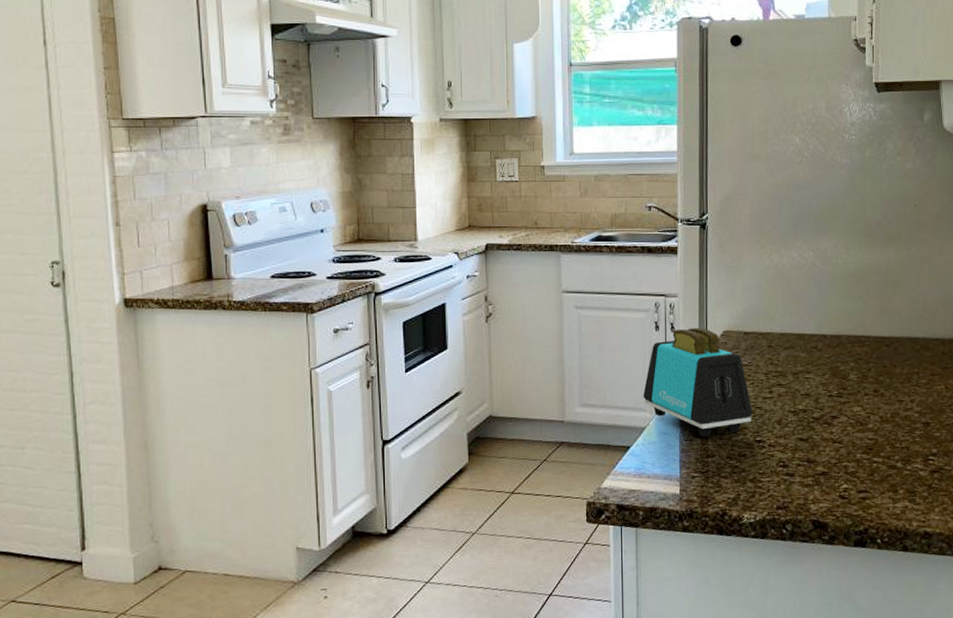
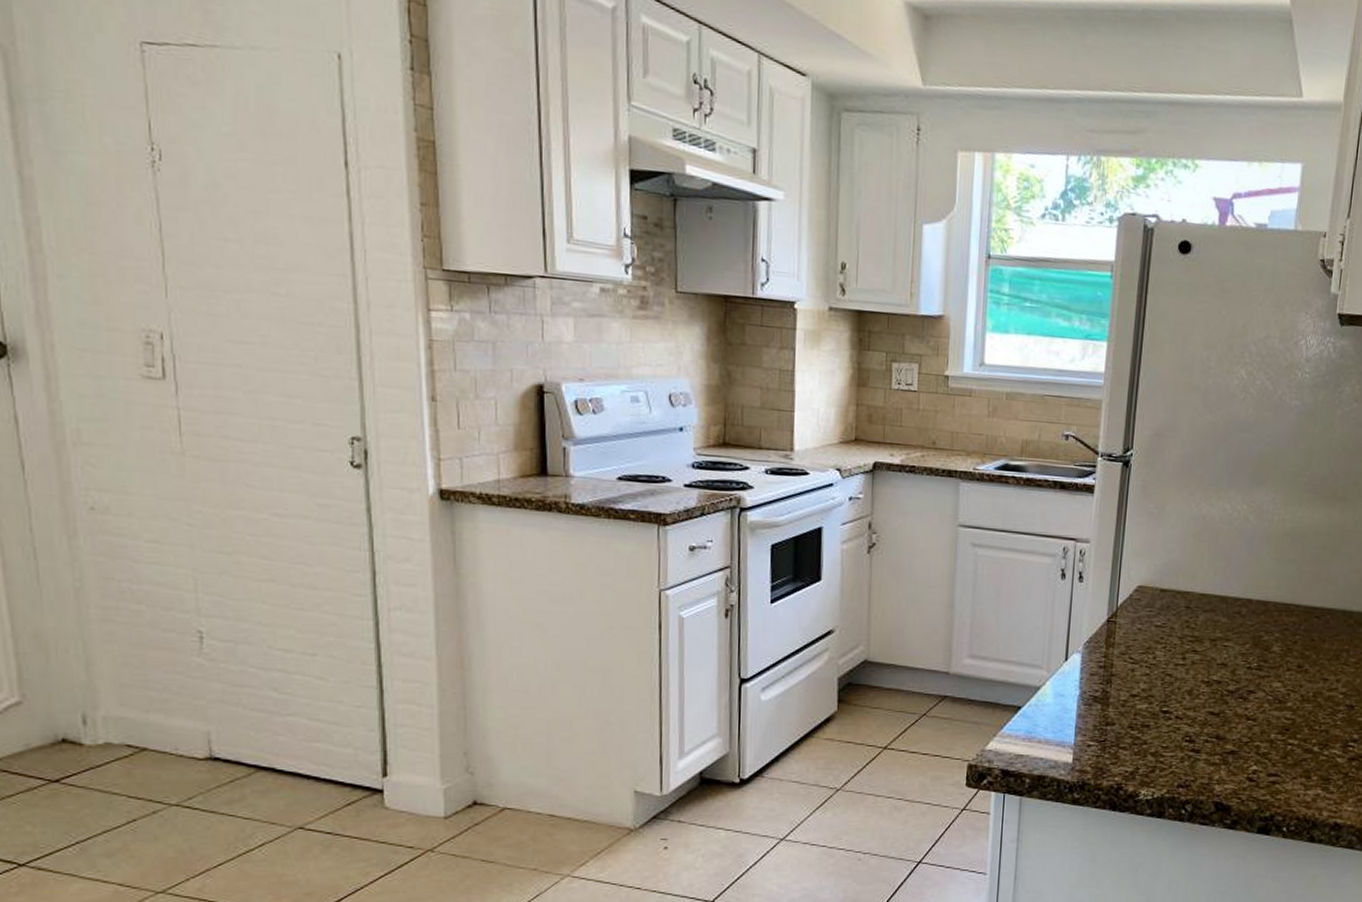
toaster: present [643,328,752,437] -> none [1041,579,1162,703]

